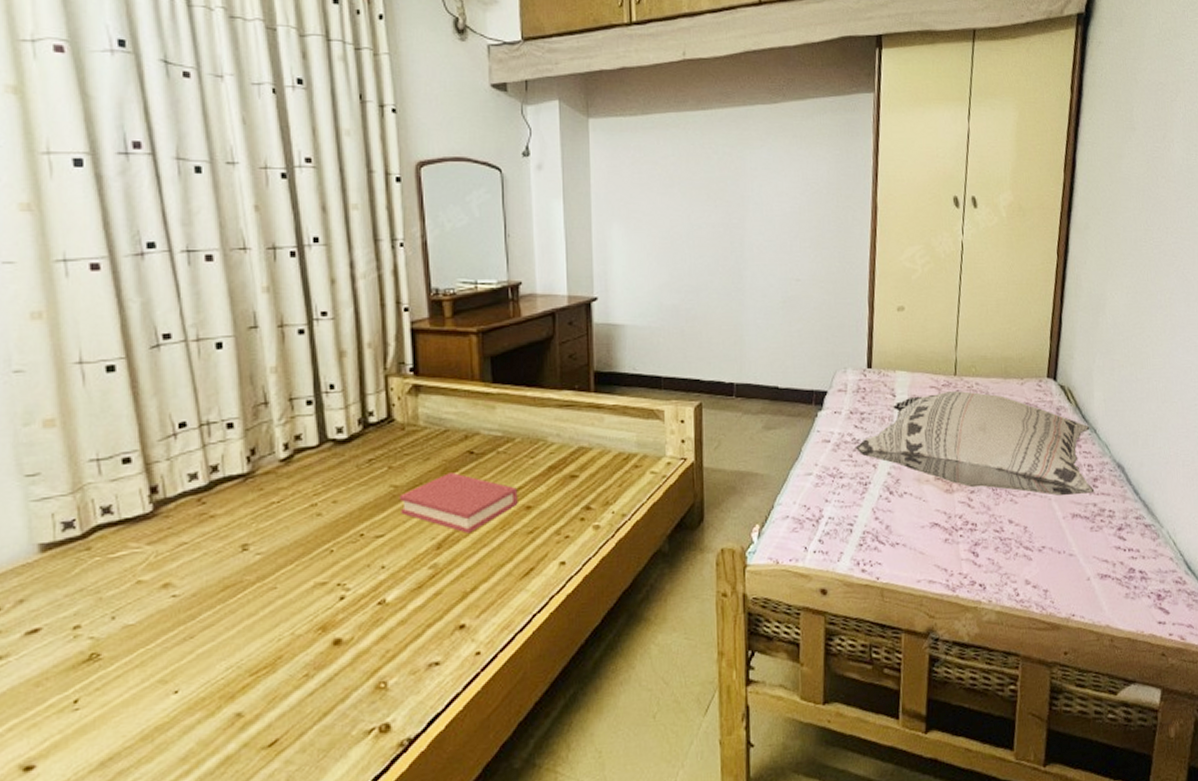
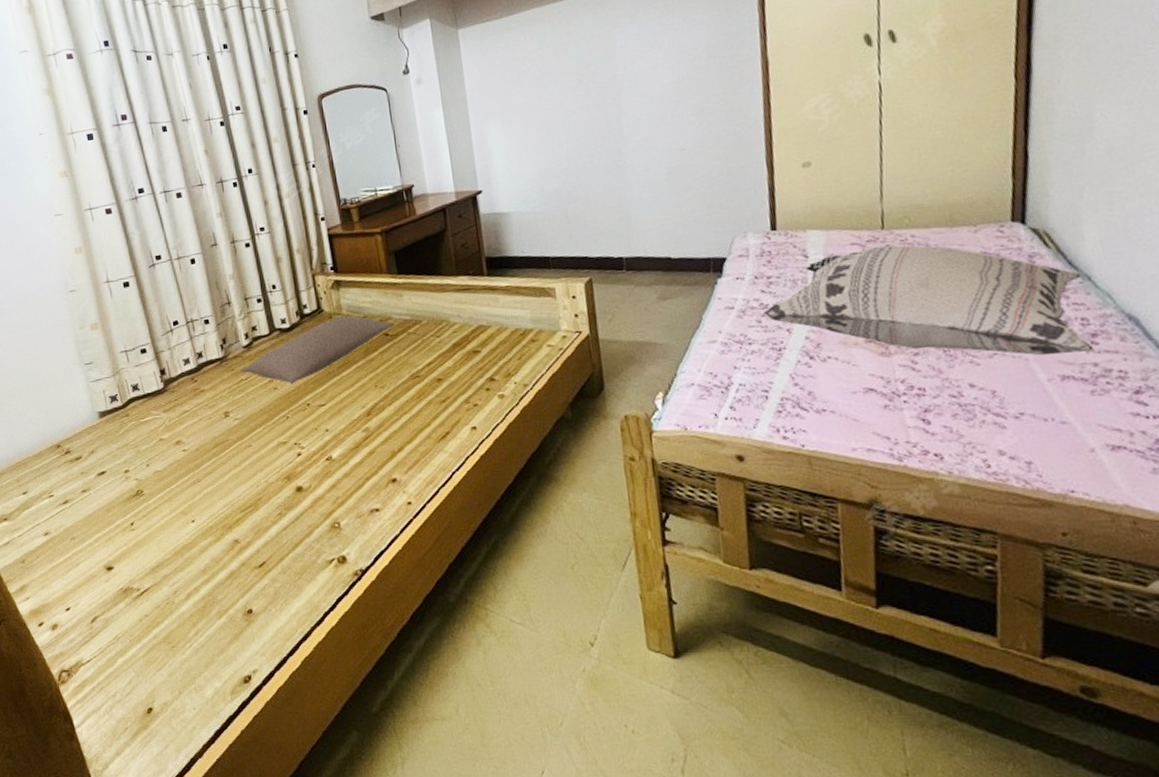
pillow: none [272,427,482,510] -> present [240,315,394,384]
hardback book: present [399,473,518,534] -> none [333,352,430,403]

